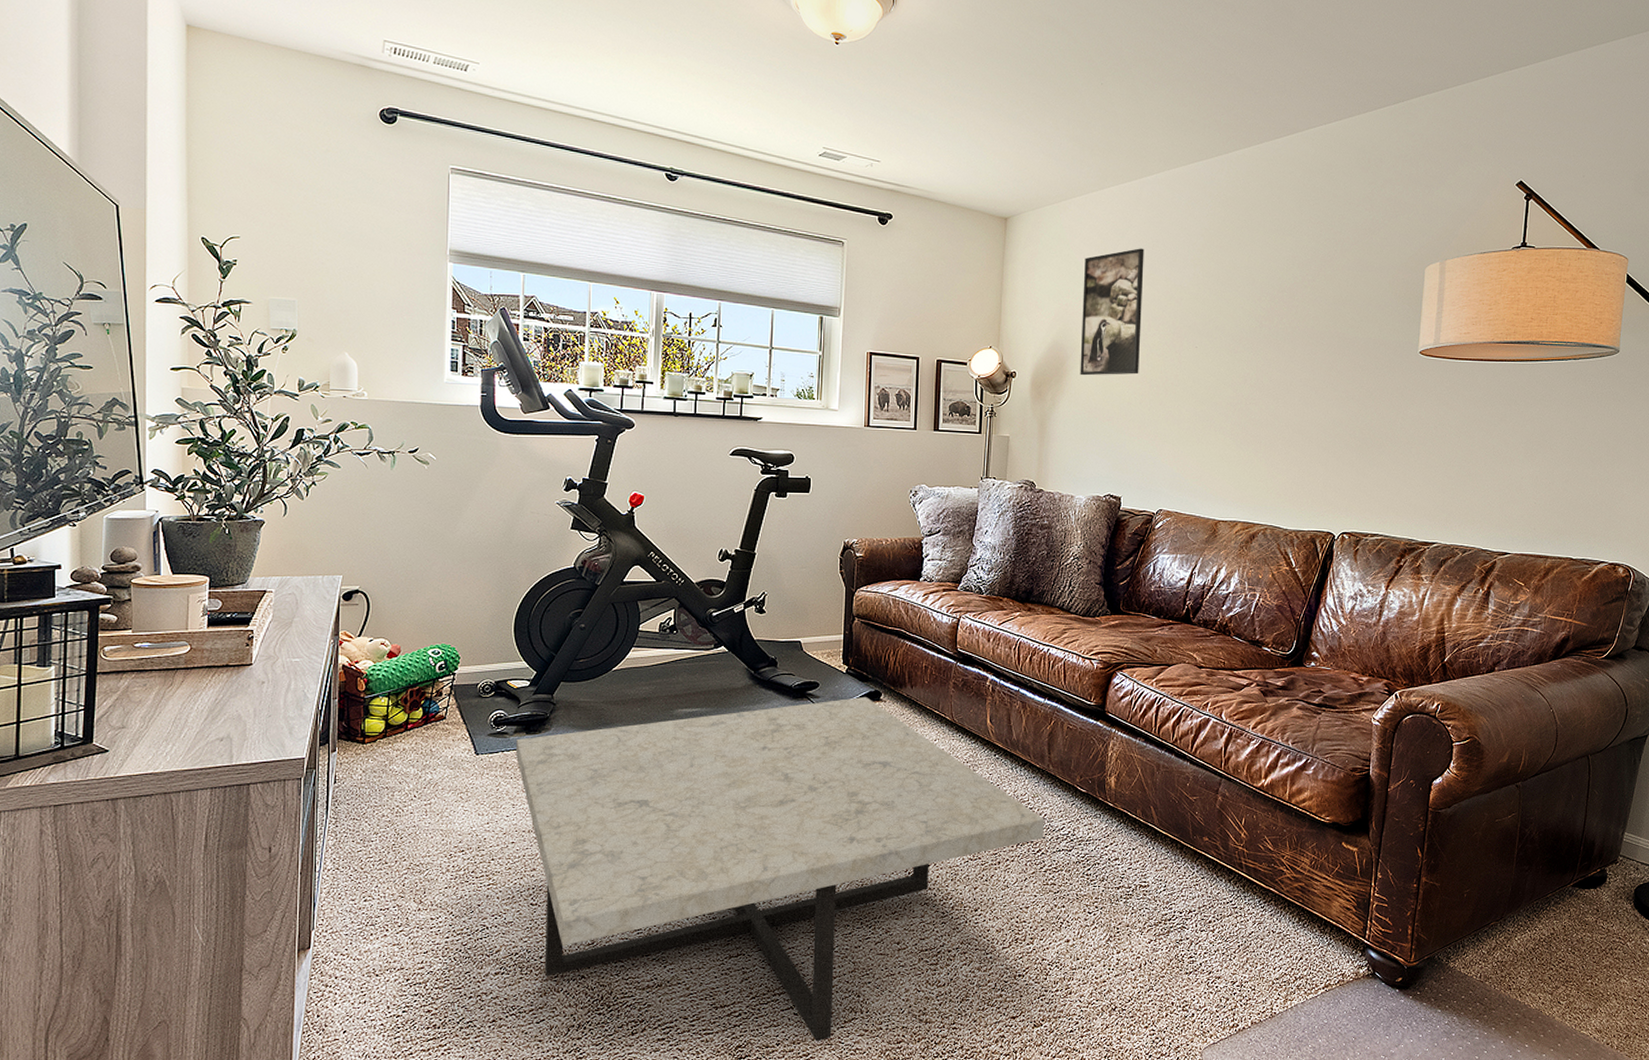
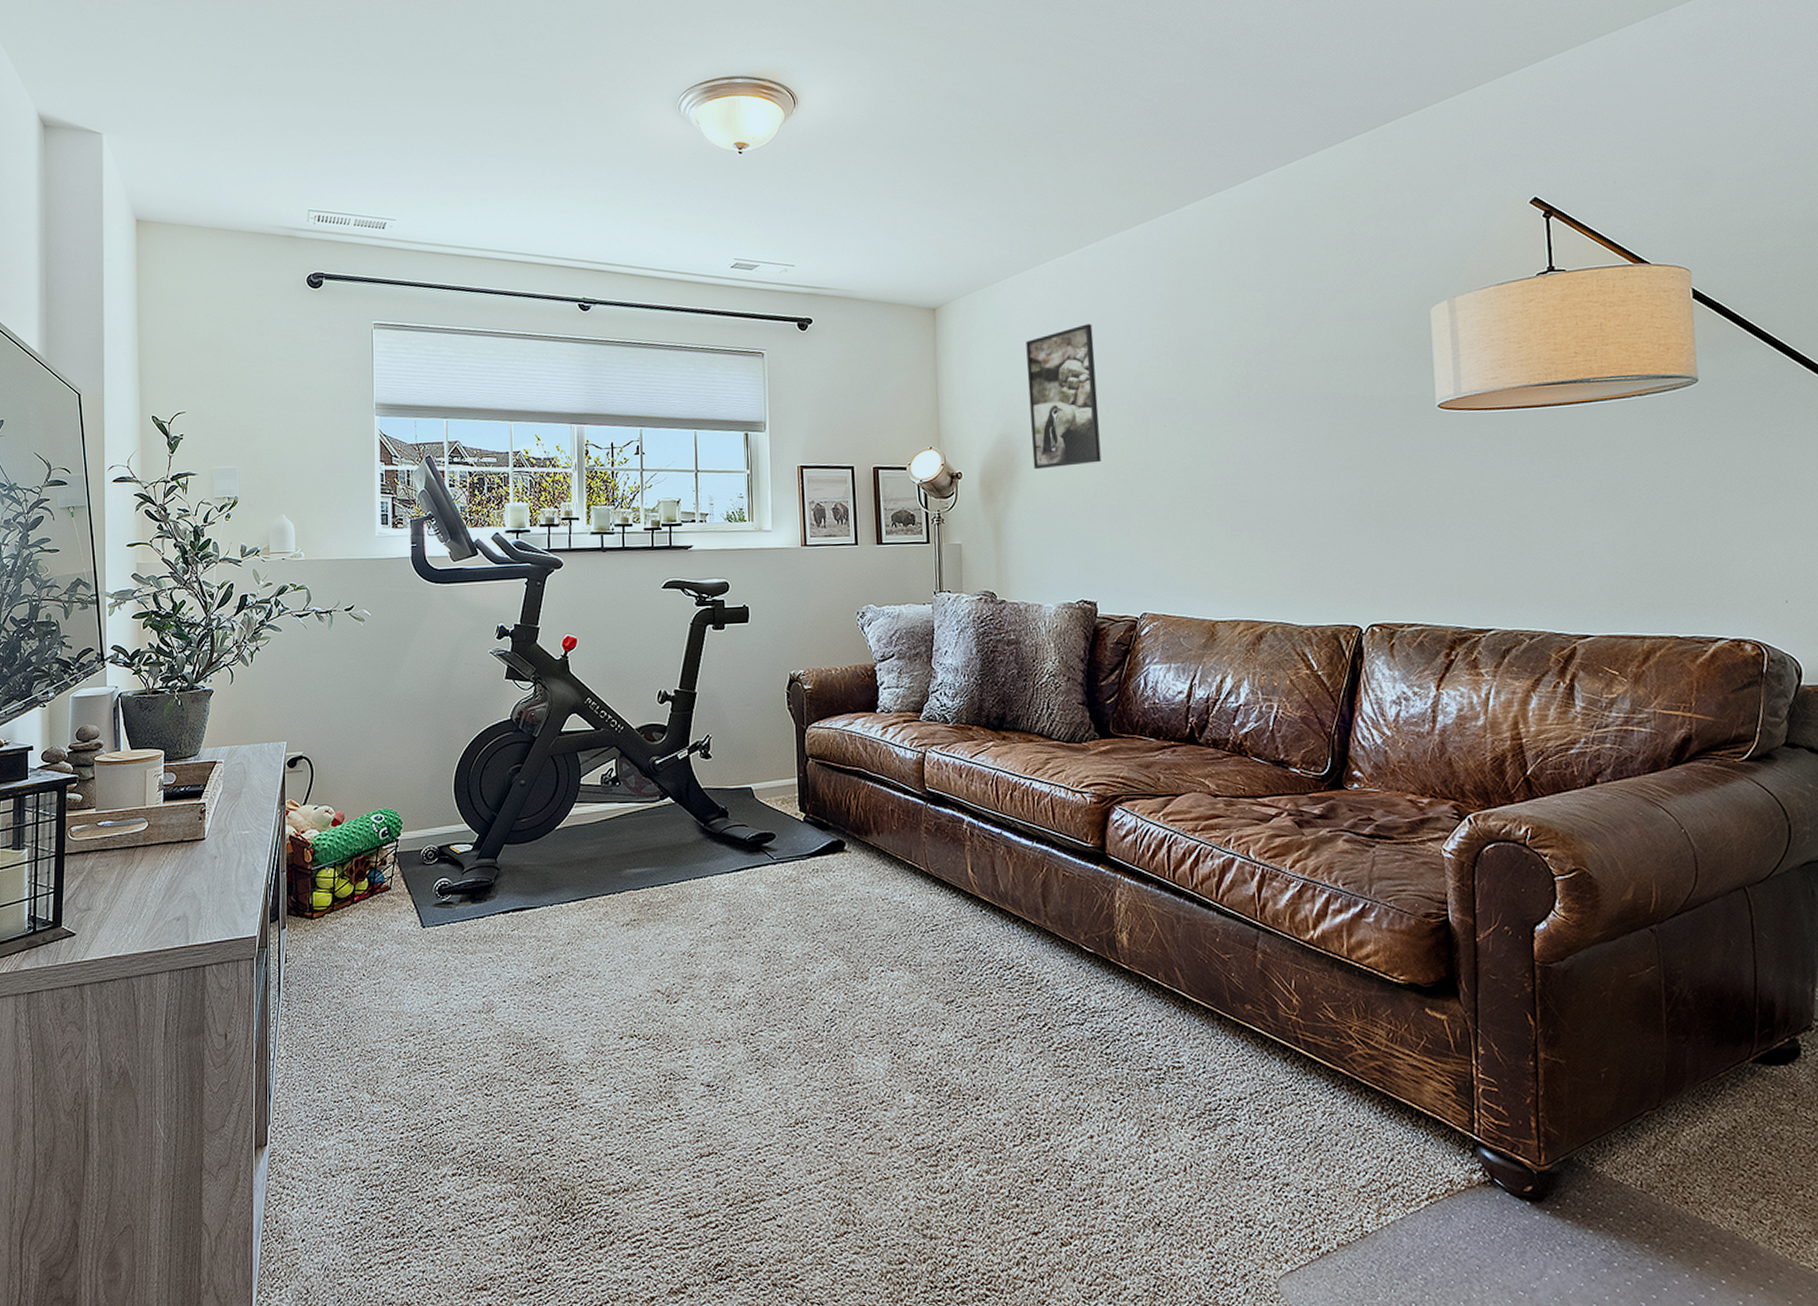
coffee table: present [516,697,1044,1042] -> none [462,848,1049,1261]

